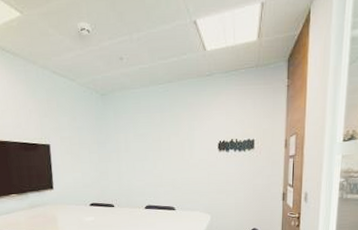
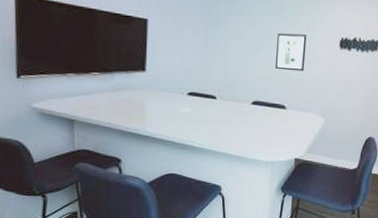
wall art: none [161,142,189,176] -> present [274,33,307,72]

